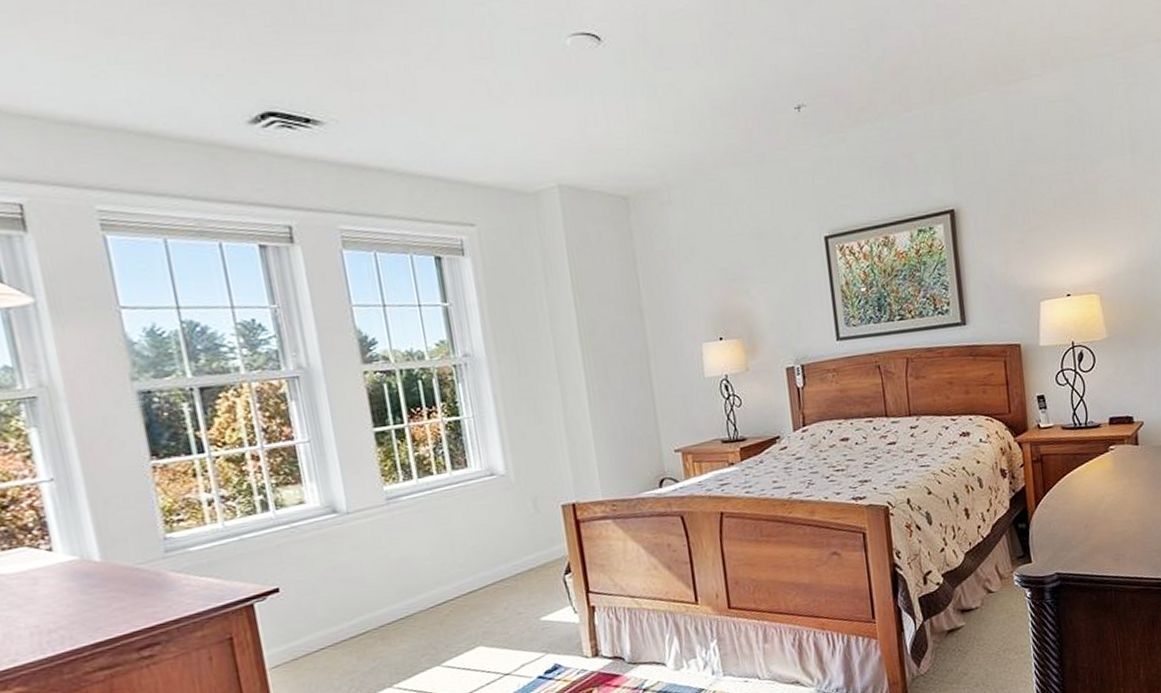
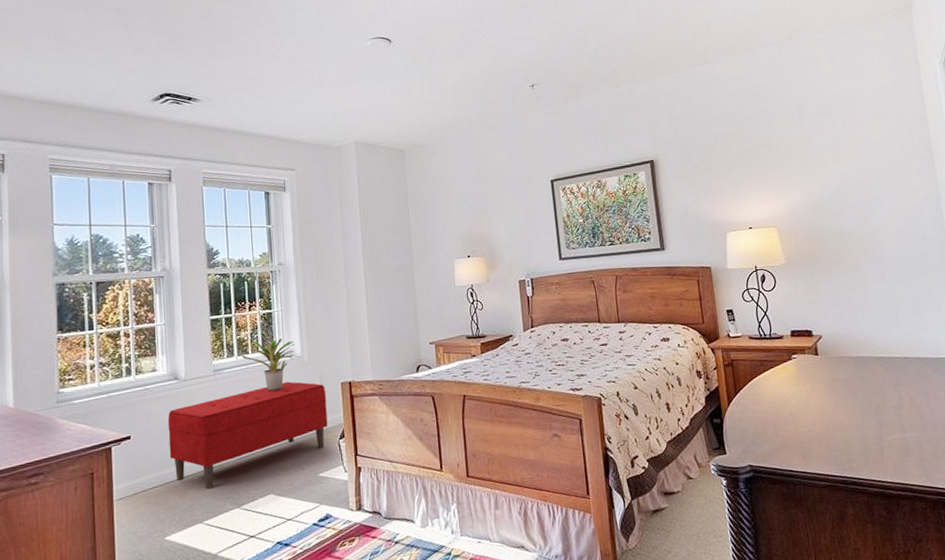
bench: none [328,507,548,647] -> present [167,381,328,490]
potted plant: none [424,454,496,522] -> present [242,339,295,392]

